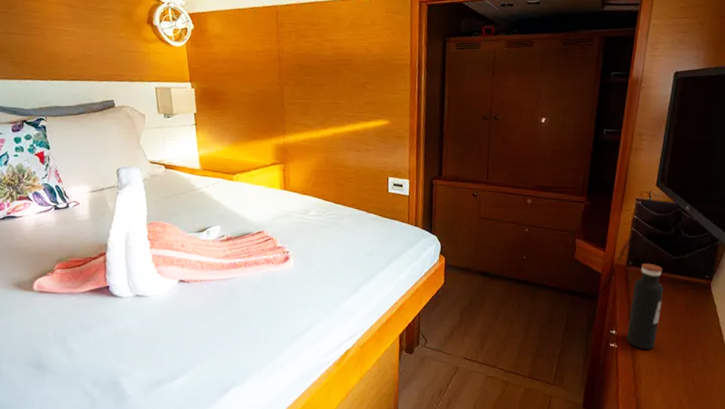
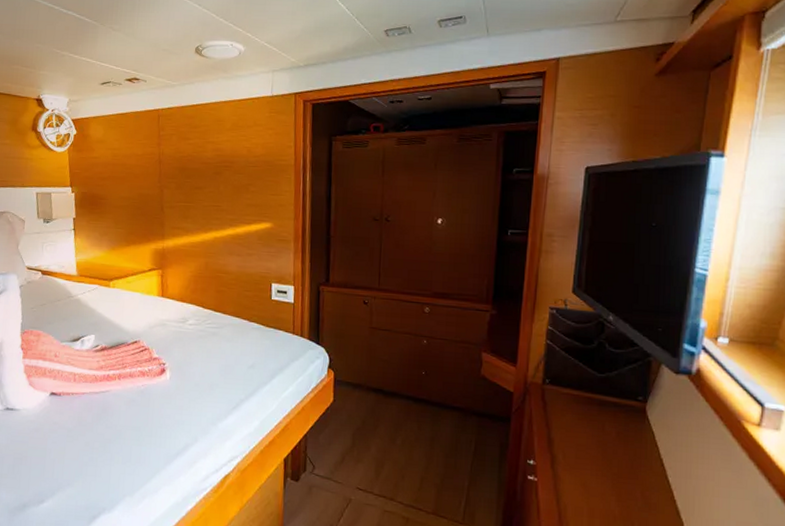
water bottle: present [626,263,664,350] -> none [547,381,589,485]

